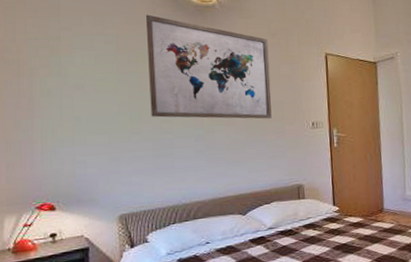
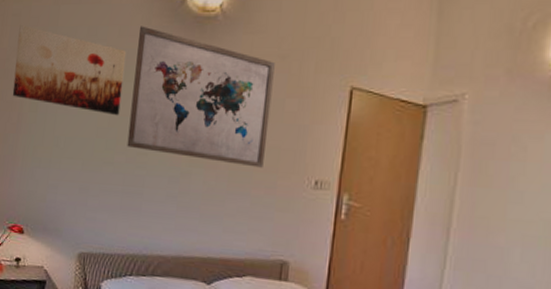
wall art: none [15,16,139,92] -> present [12,24,127,116]

